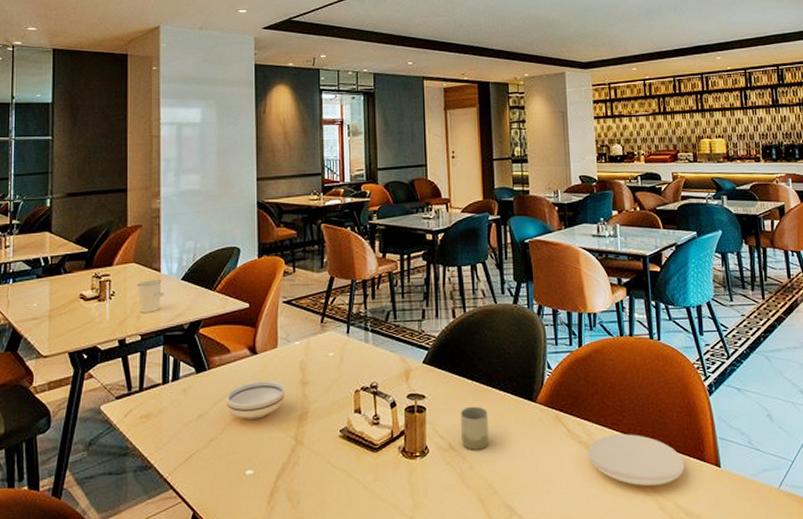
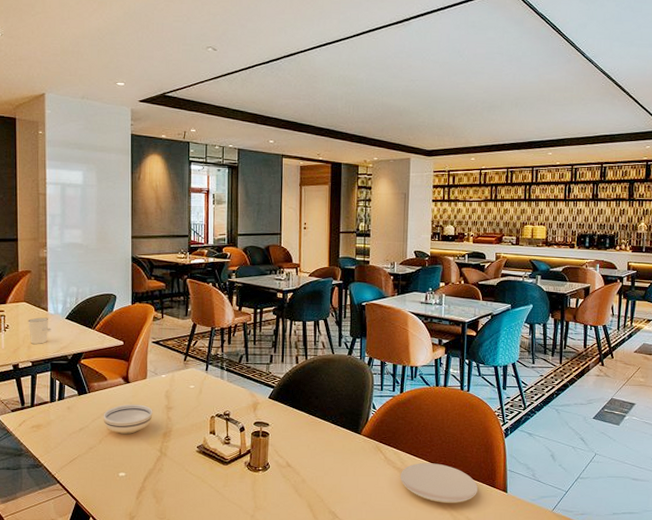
cup: present [460,406,490,450] -> none [296,434,321,468]

